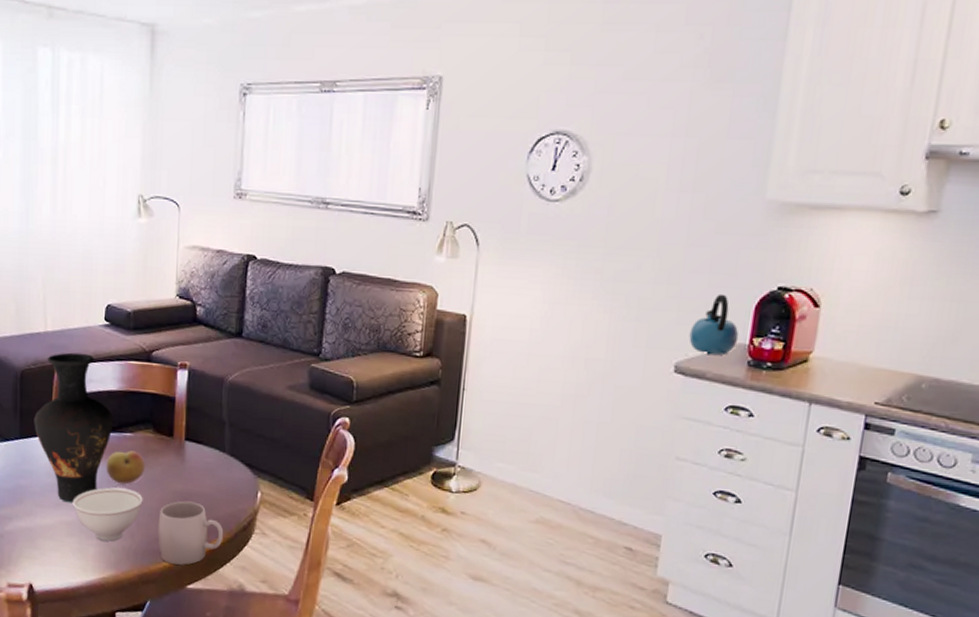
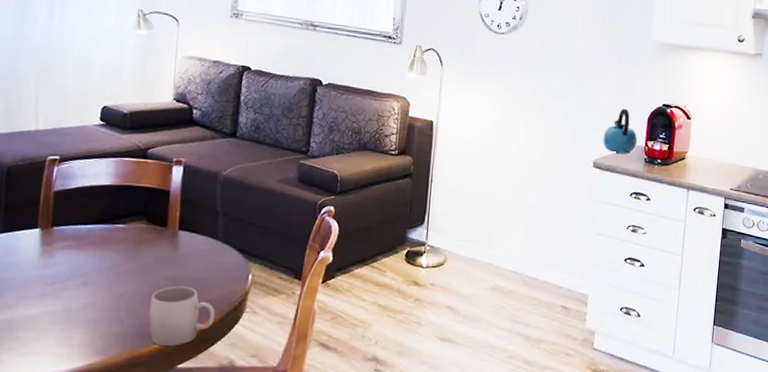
vase: present [34,352,113,504] -> none [19,149,105,294]
bowl: present [72,487,143,542] -> none [58,276,134,328]
fruit: present [106,450,146,485] -> none [96,241,138,273]

